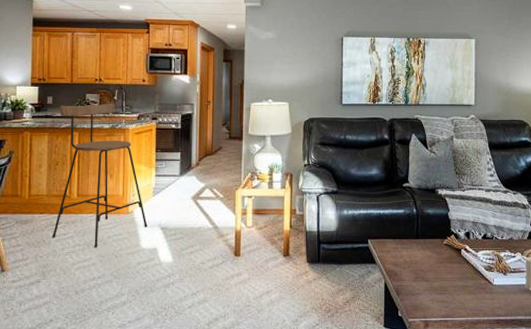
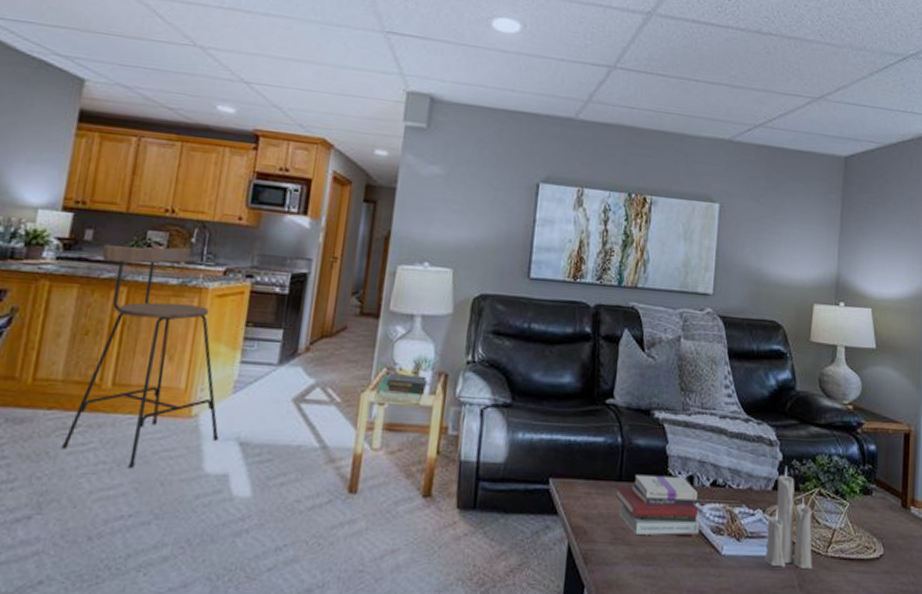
books: none [245,175,279,196] -> present [374,372,428,405]
books: none [414,233,476,274] -> present [615,474,700,538]

